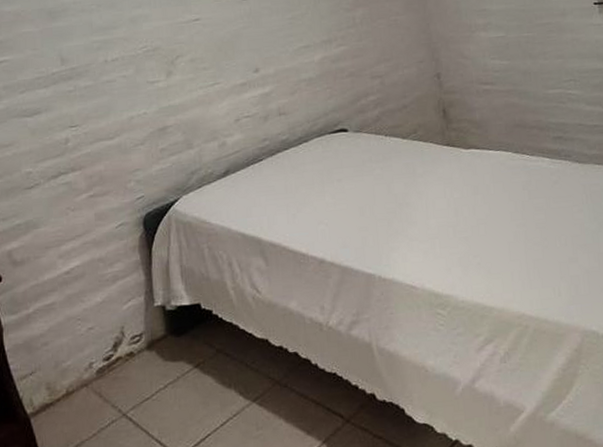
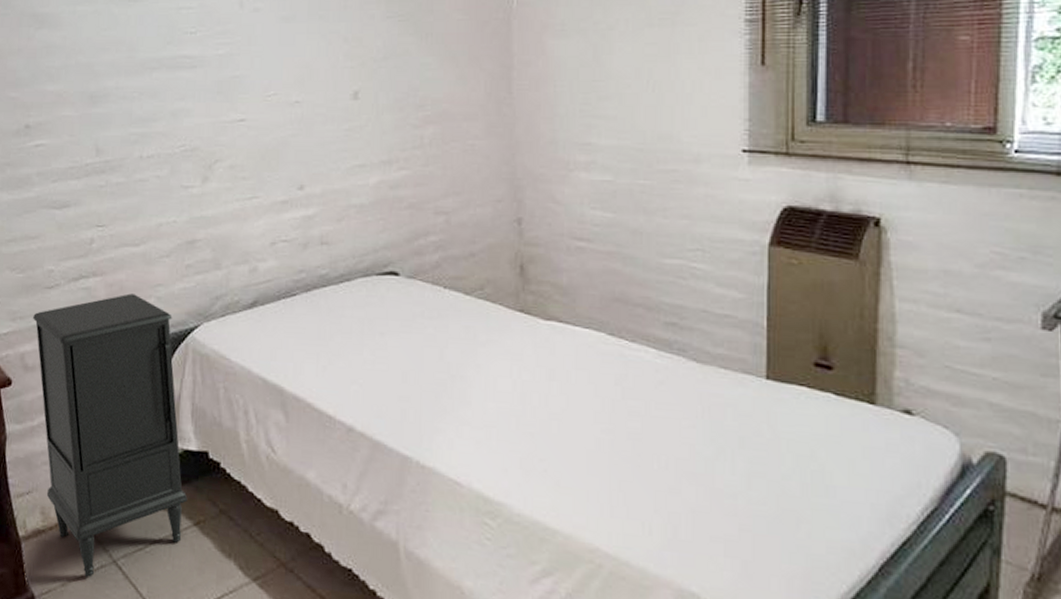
nightstand: none [16,181,186,434] -> present [33,293,188,578]

